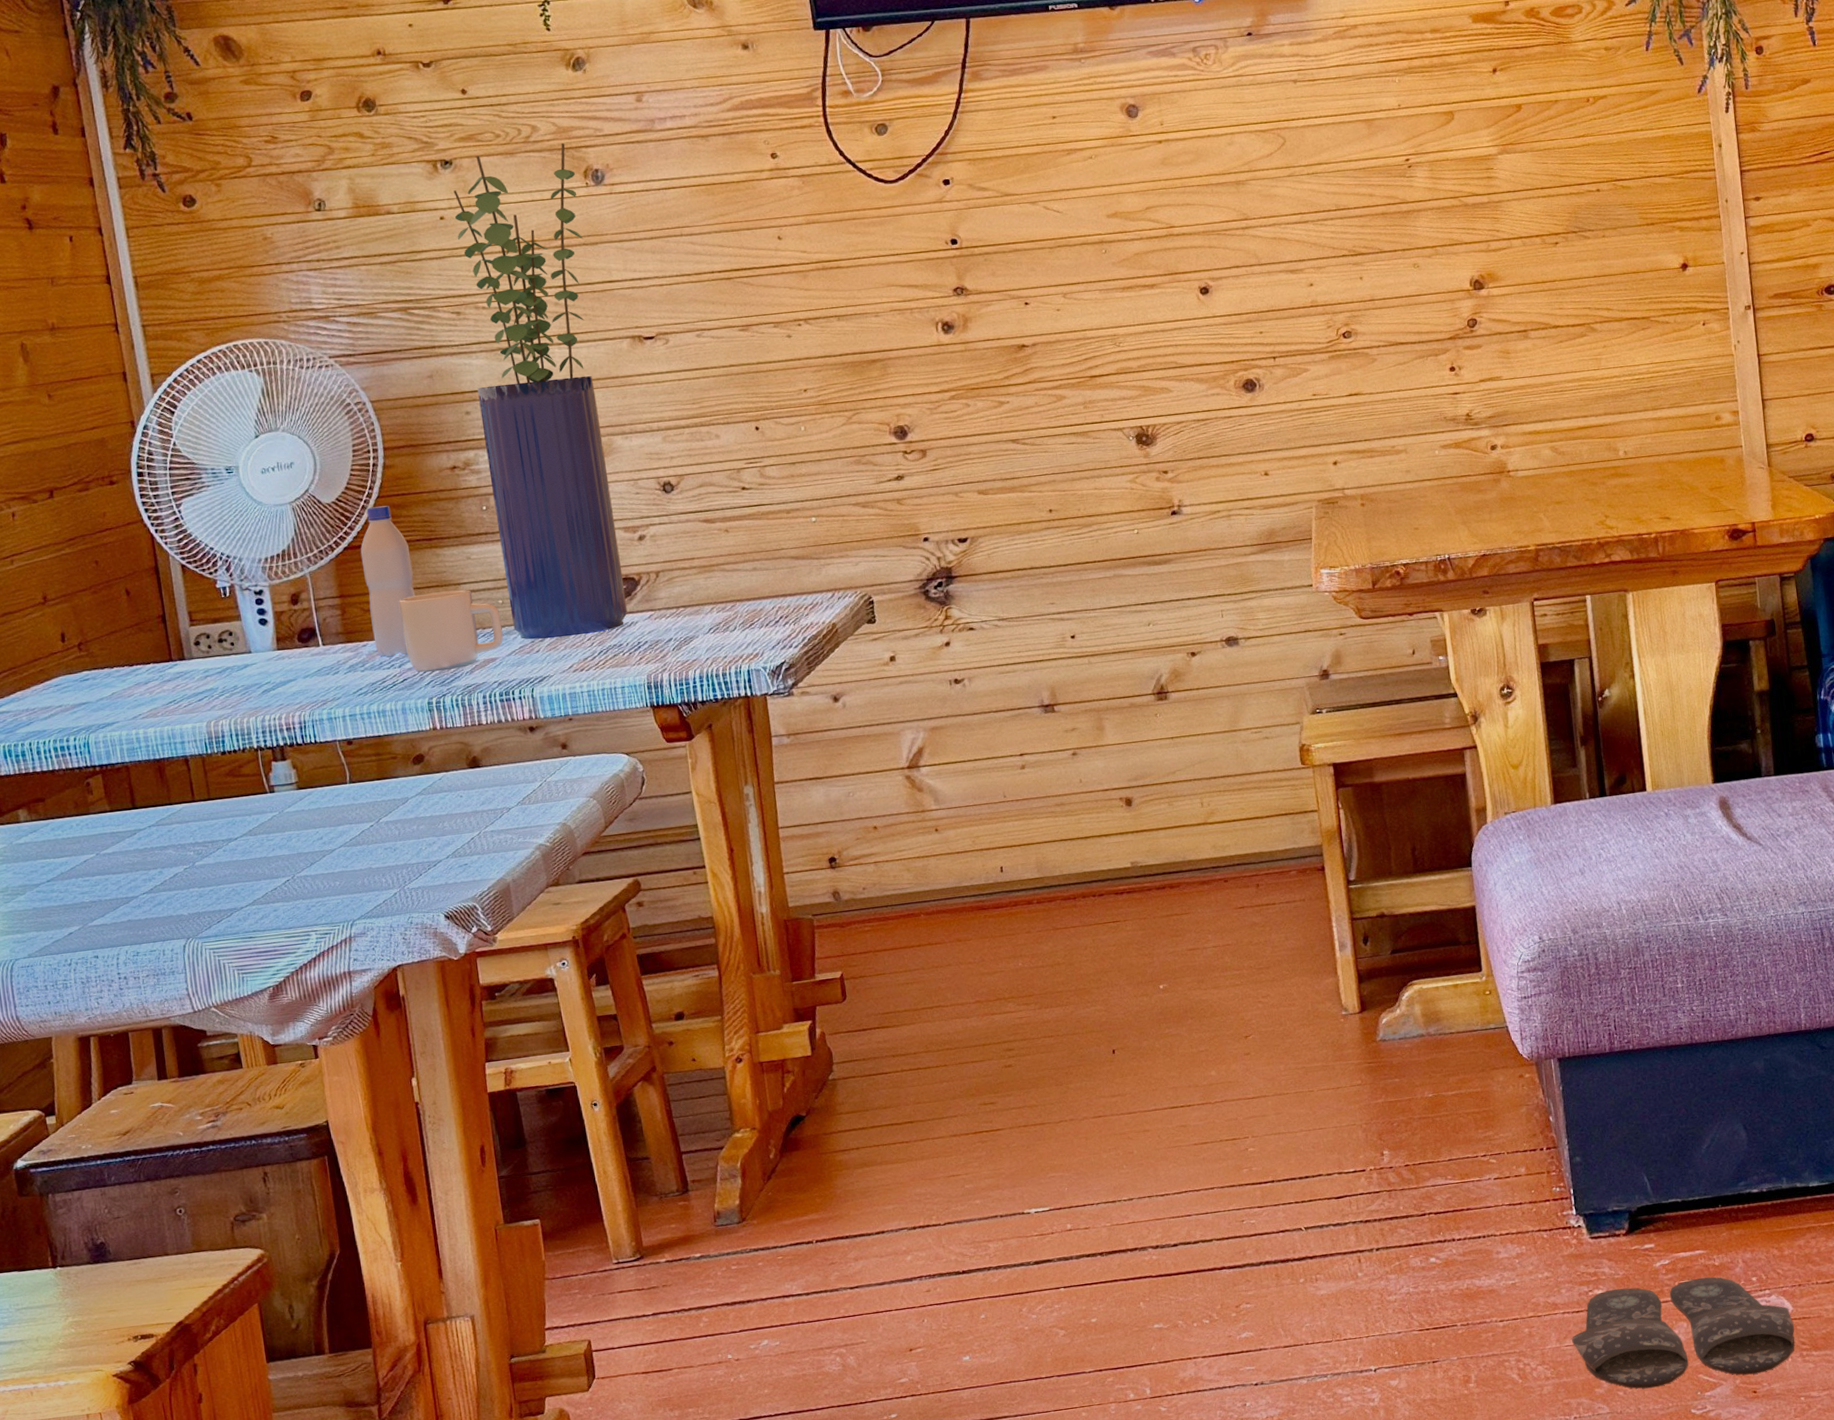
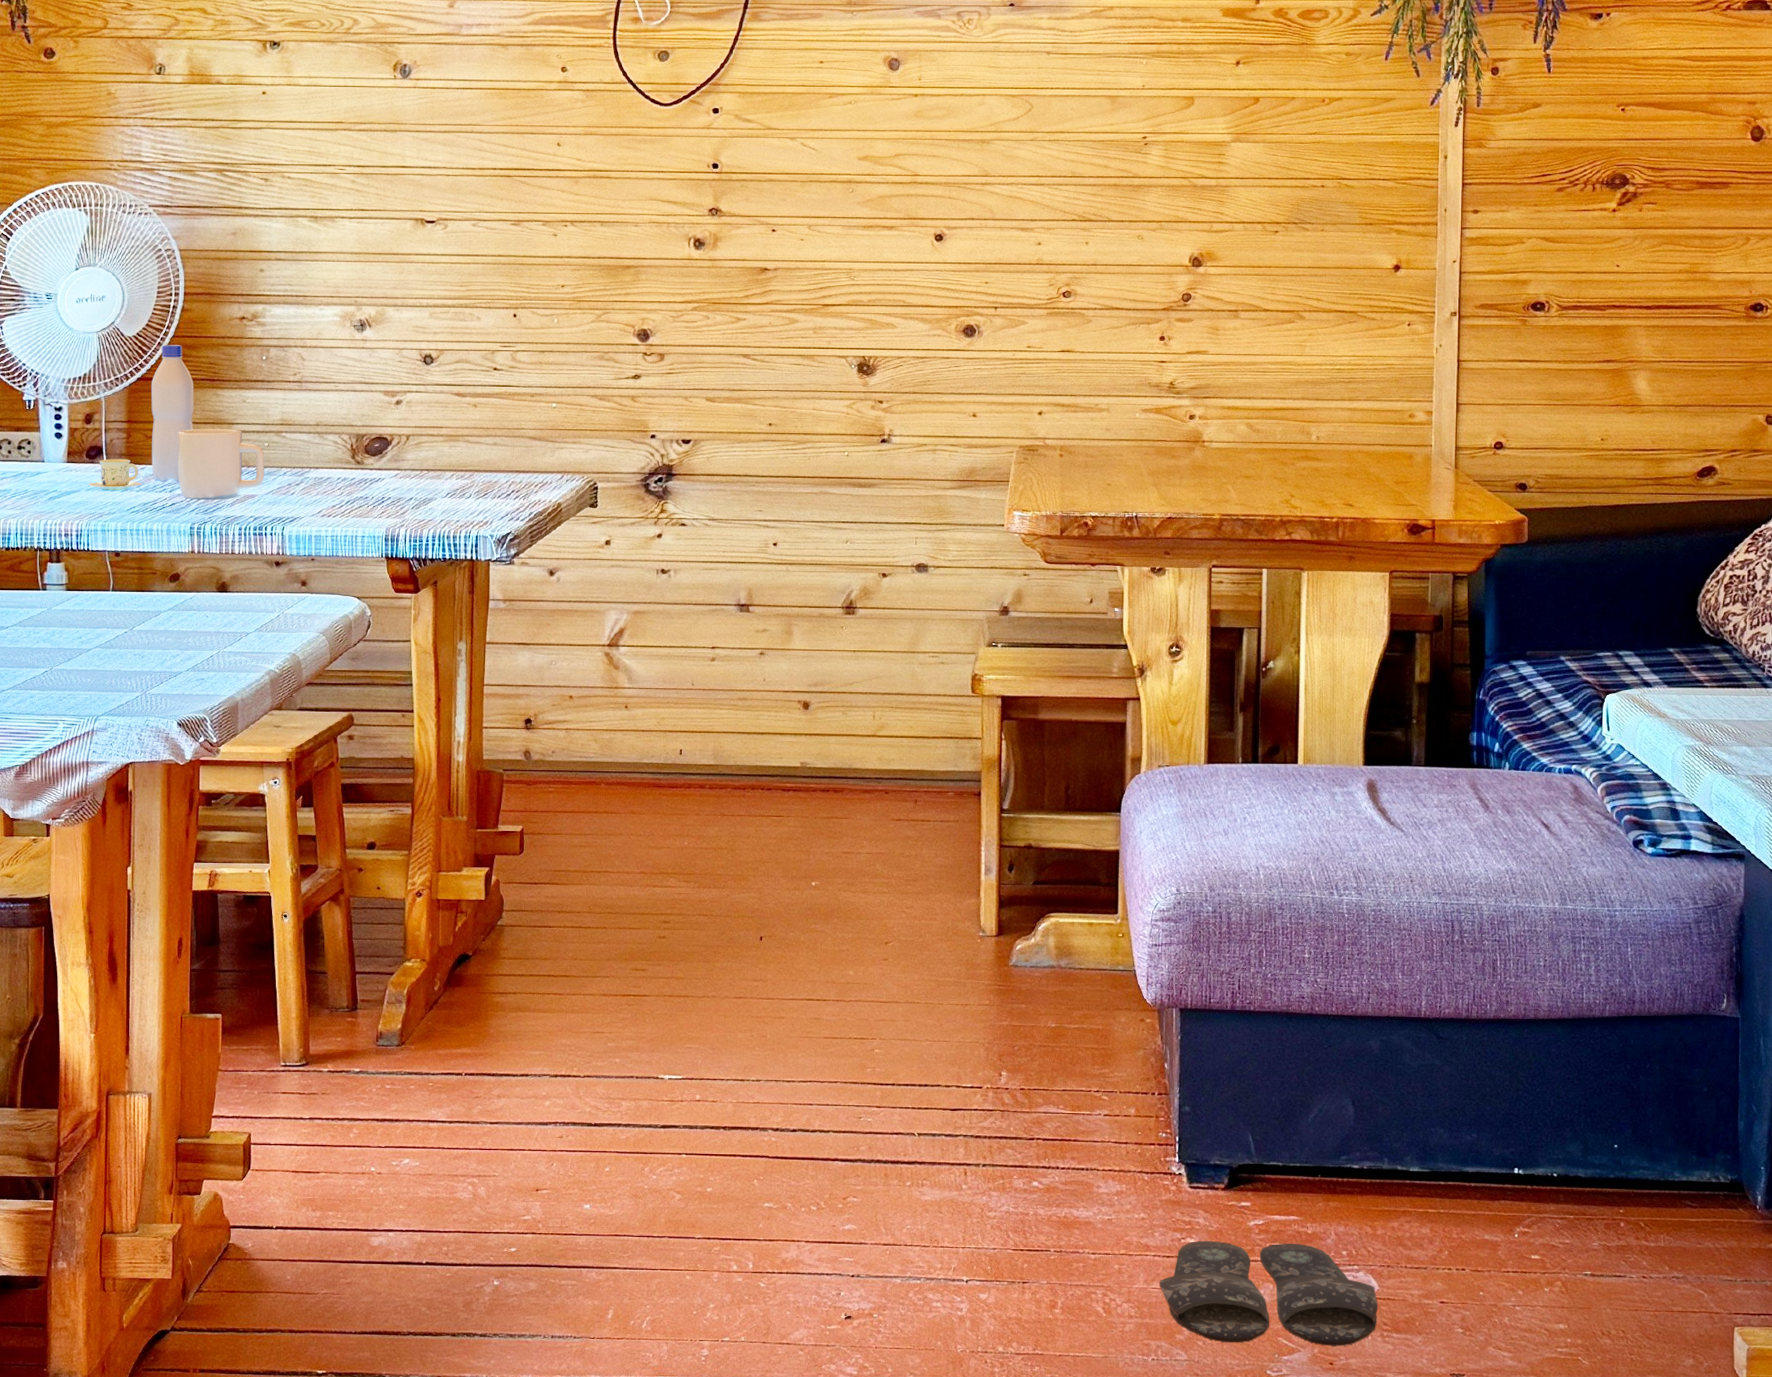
cup and saucer: none [305,637,366,676] -> present [89,459,142,491]
vase: present [453,143,628,640] -> none [273,38,386,484]

